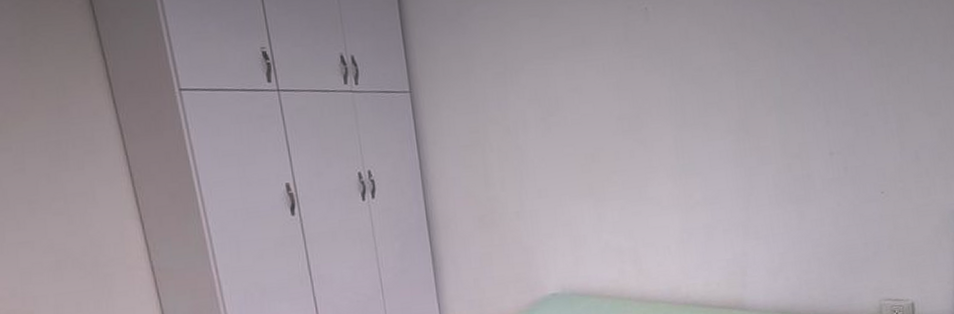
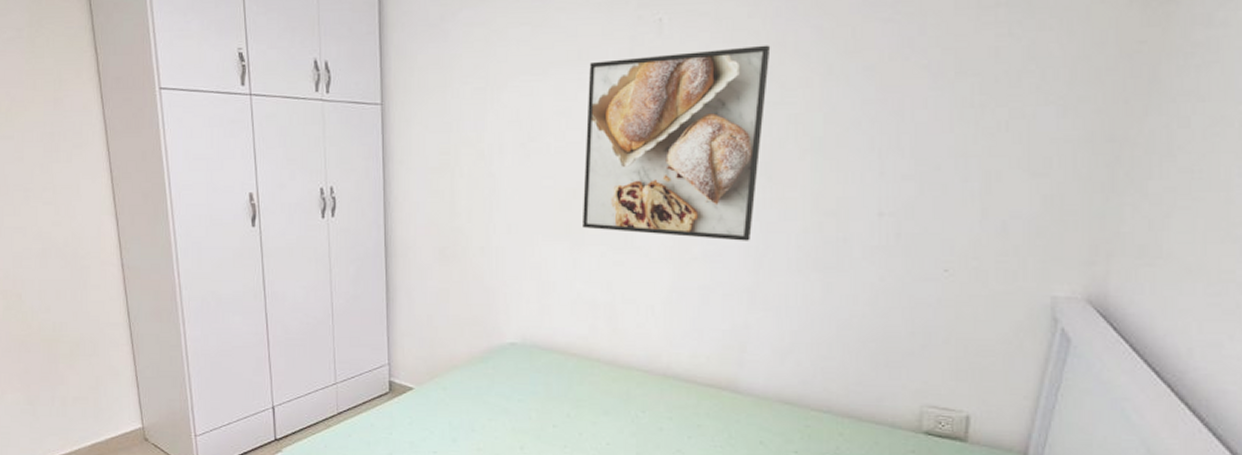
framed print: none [592,26,739,187] -> present [583,45,771,241]

